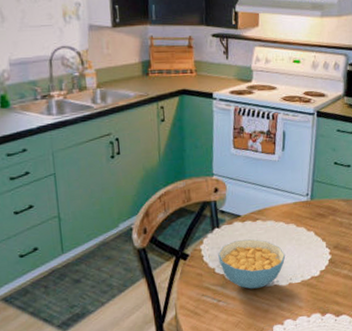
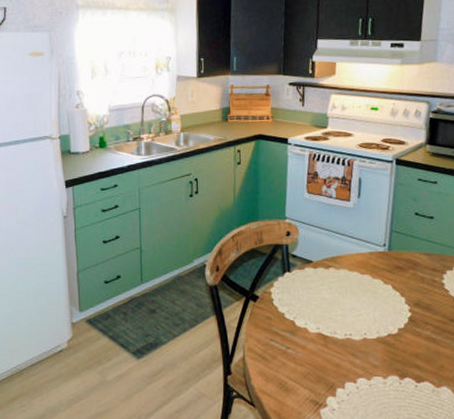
cereal bowl: present [218,239,286,289] -> none [288,287,360,340]

